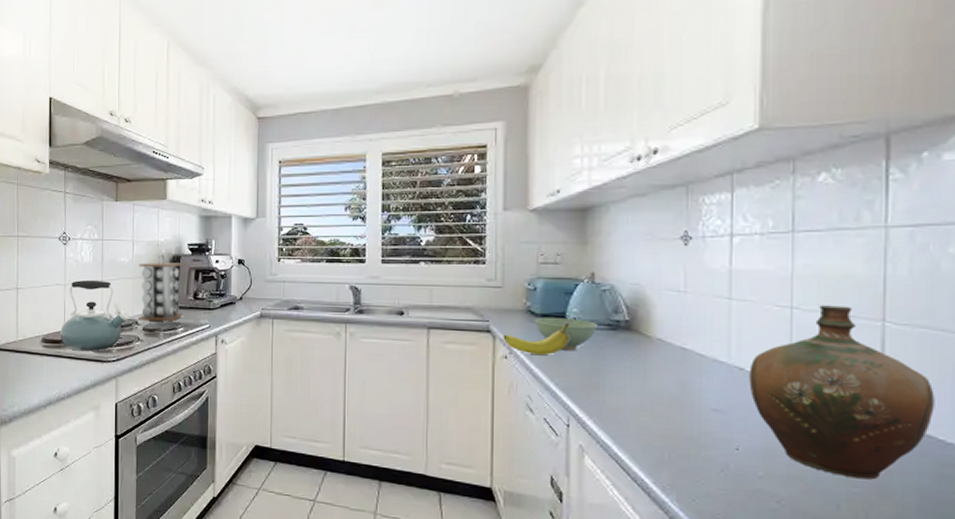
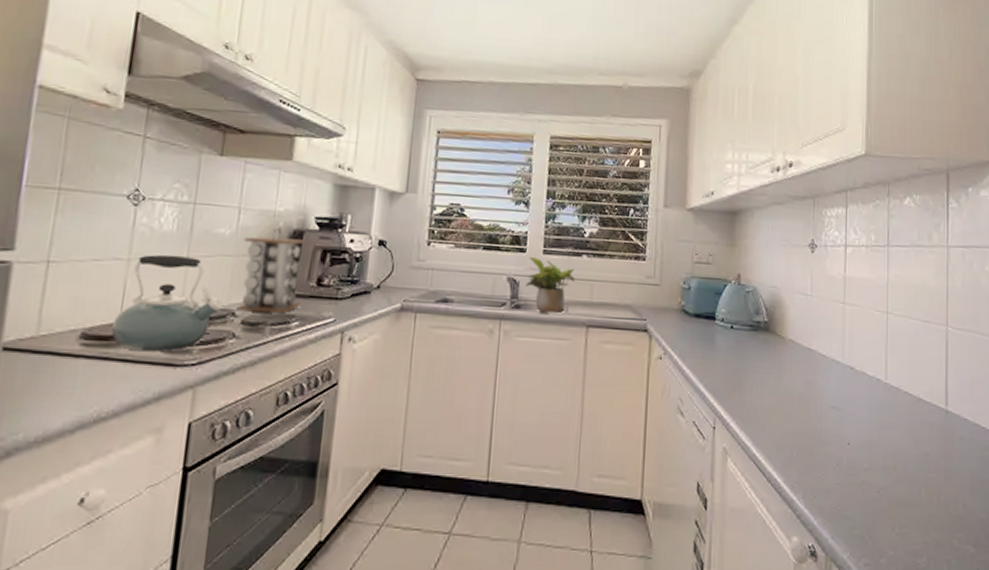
potted plant: none [367,266,414,317] -> present [525,256,575,314]
fruit: present [503,322,571,356] -> none [658,322,719,356]
bowl: present [534,317,599,350] -> none [687,316,743,350]
ceramic jug: present [749,305,935,480] -> none [857,311,979,466]

